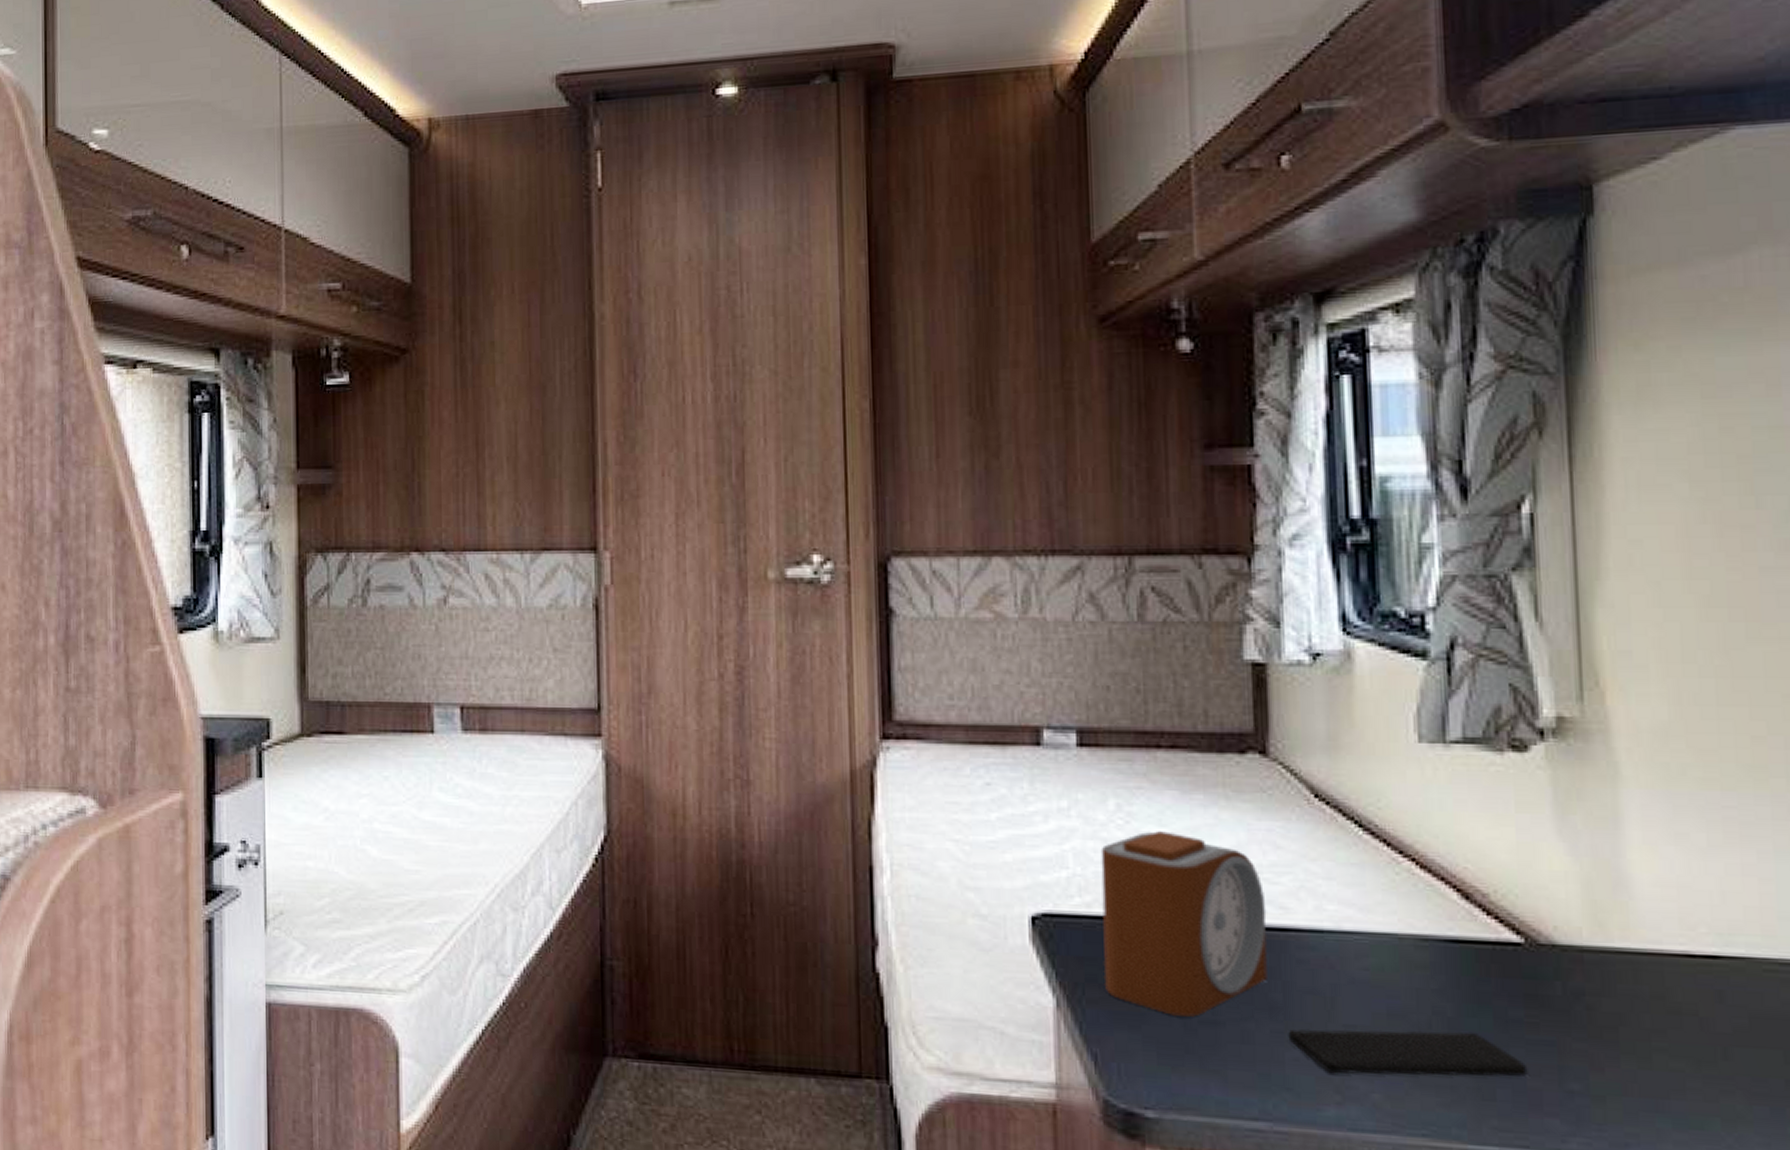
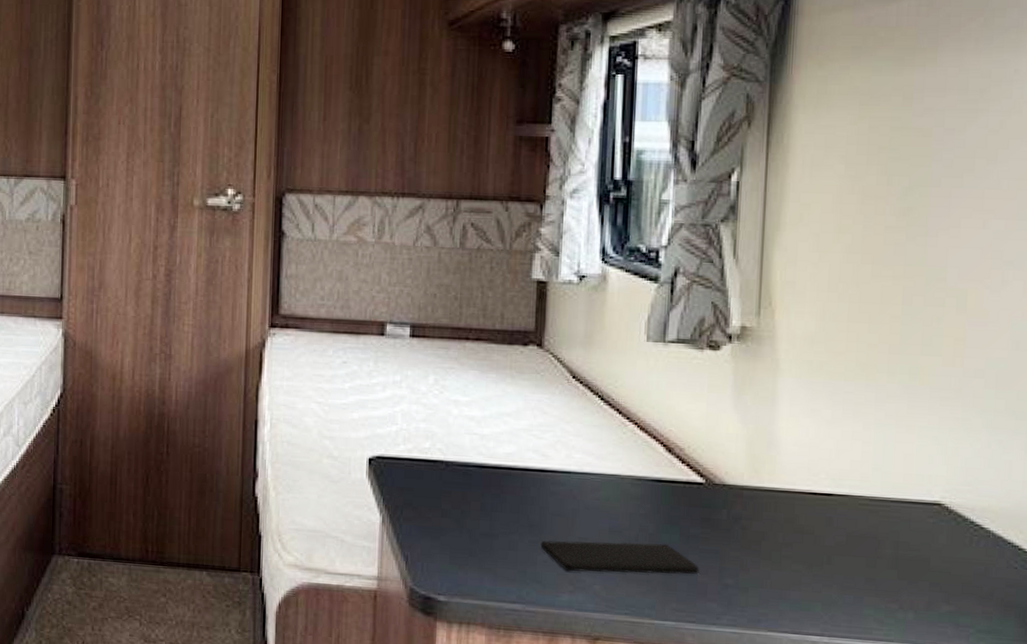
alarm clock: present [1100,831,1267,1017] -> none [417,399,533,531]

